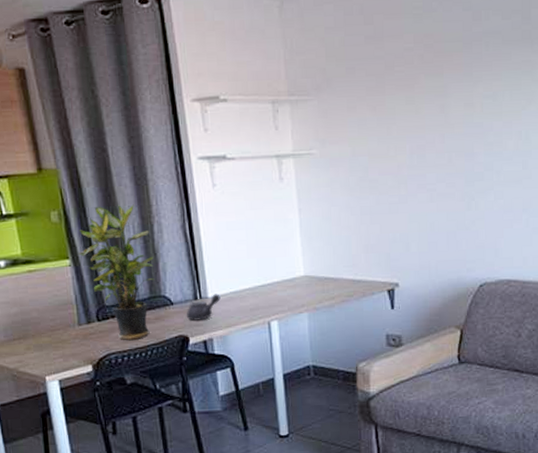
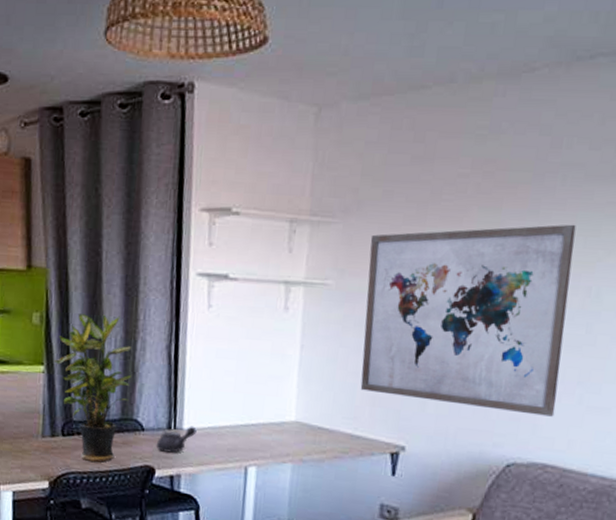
wall art: none [342,81,510,241] -> present [360,224,576,417]

